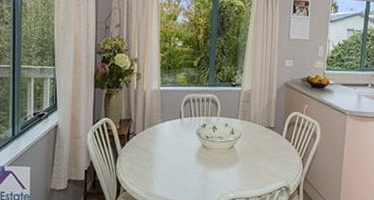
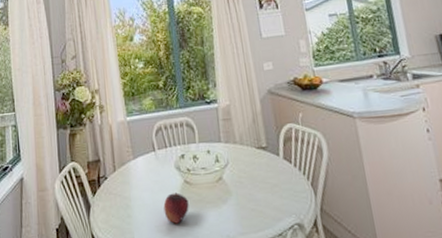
fruit: none [181,153,203,177] -> present [163,192,189,224]

